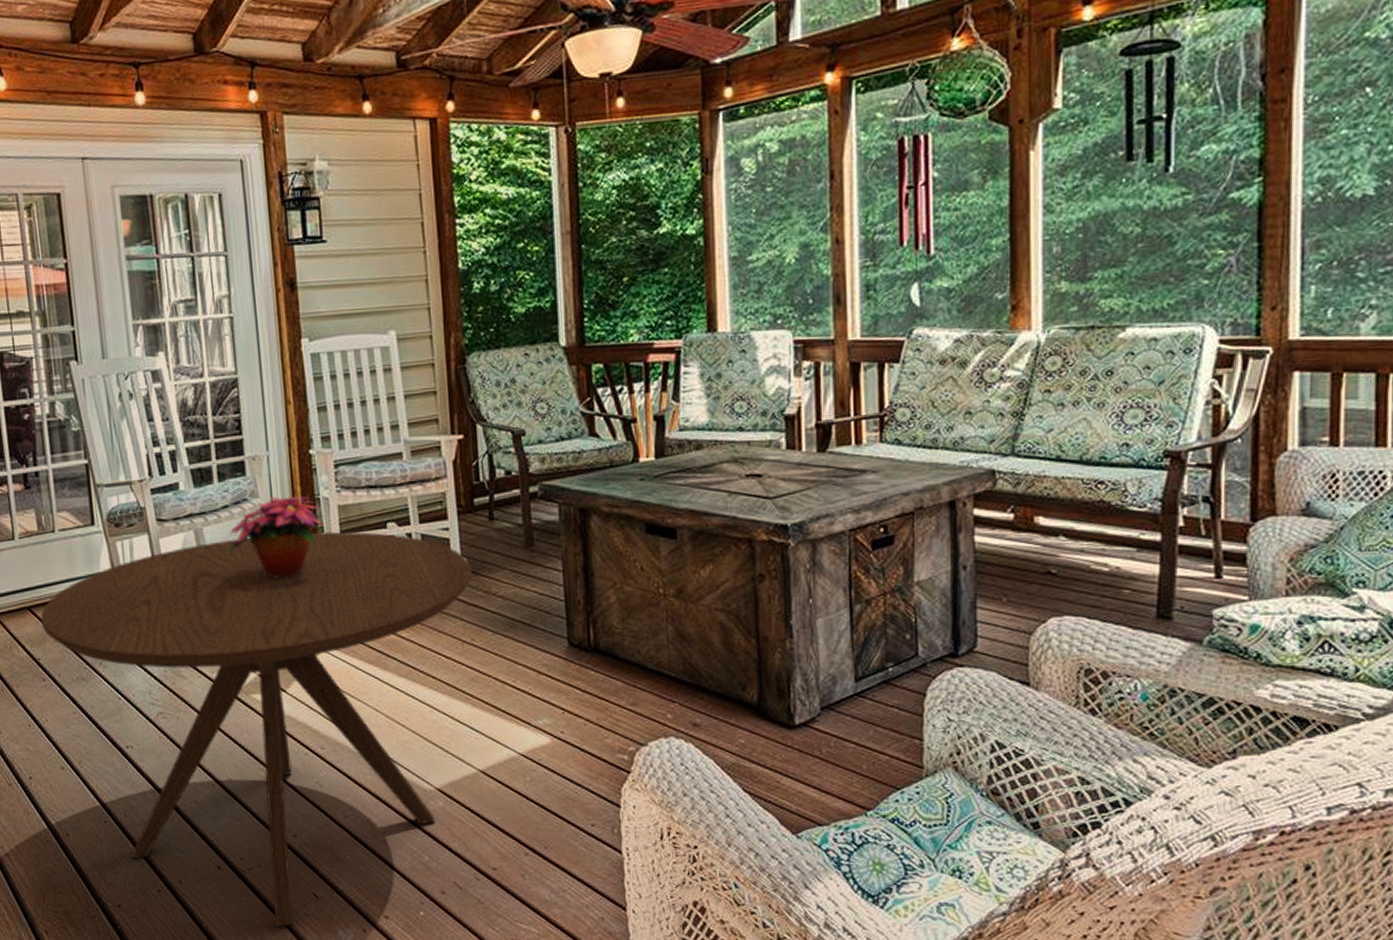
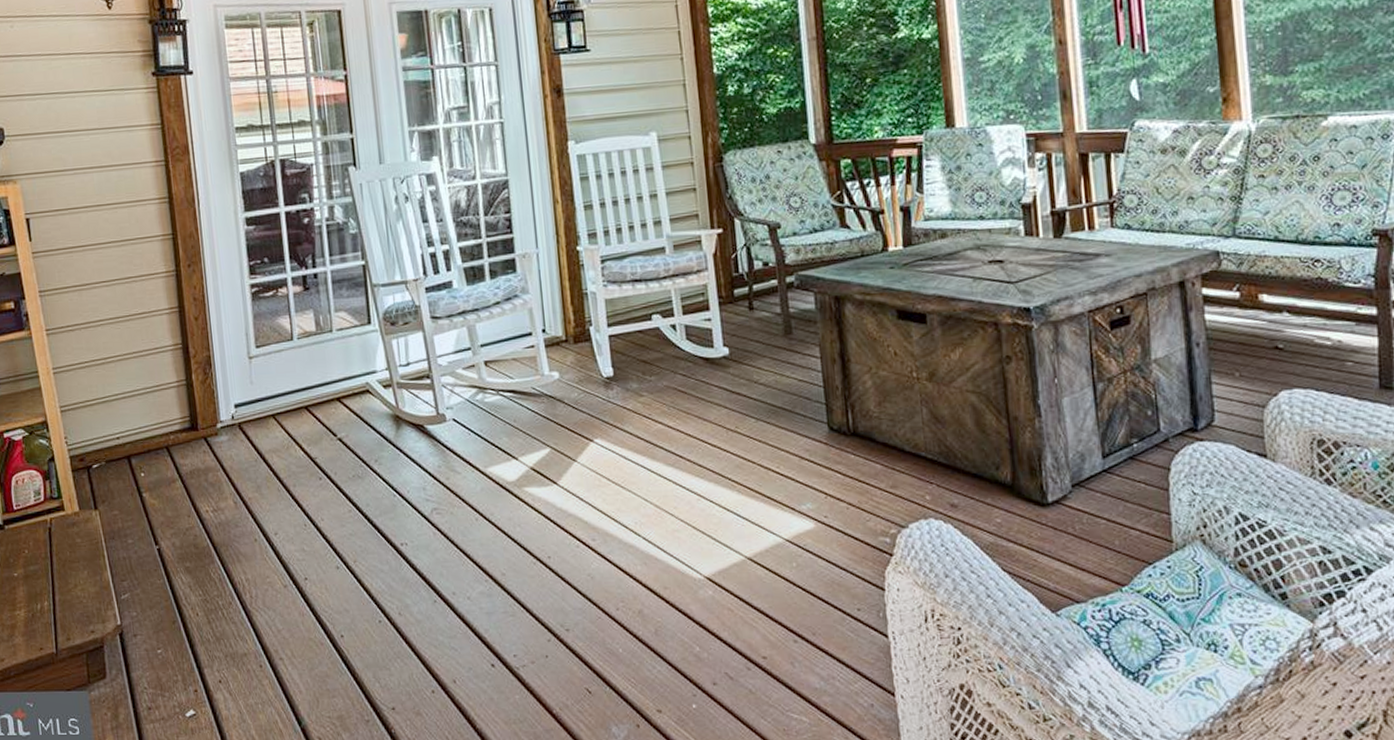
dining table: present [40,531,473,927] -> none [317,324,736,725]
flower arrangement: present [225,496,325,578] -> none [497,291,592,371]

